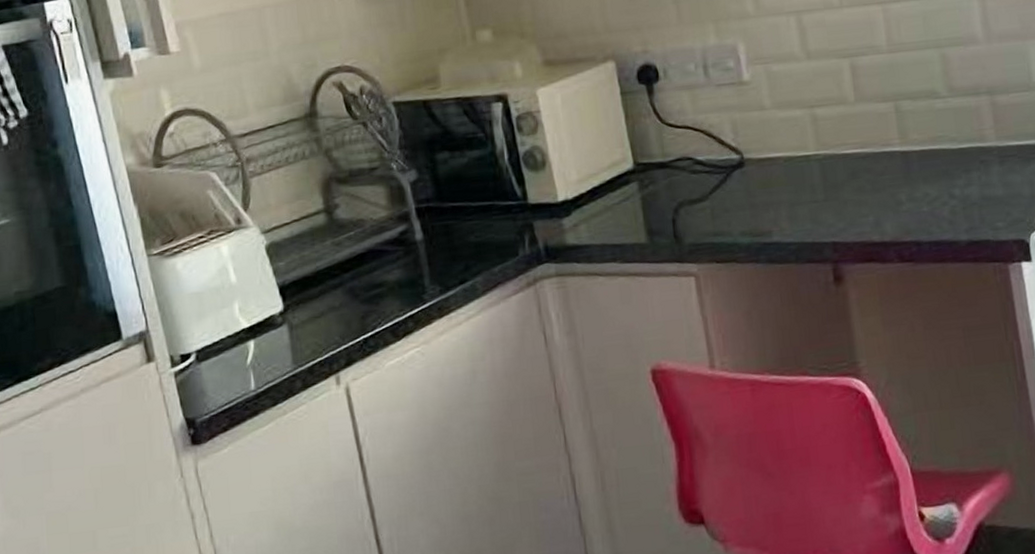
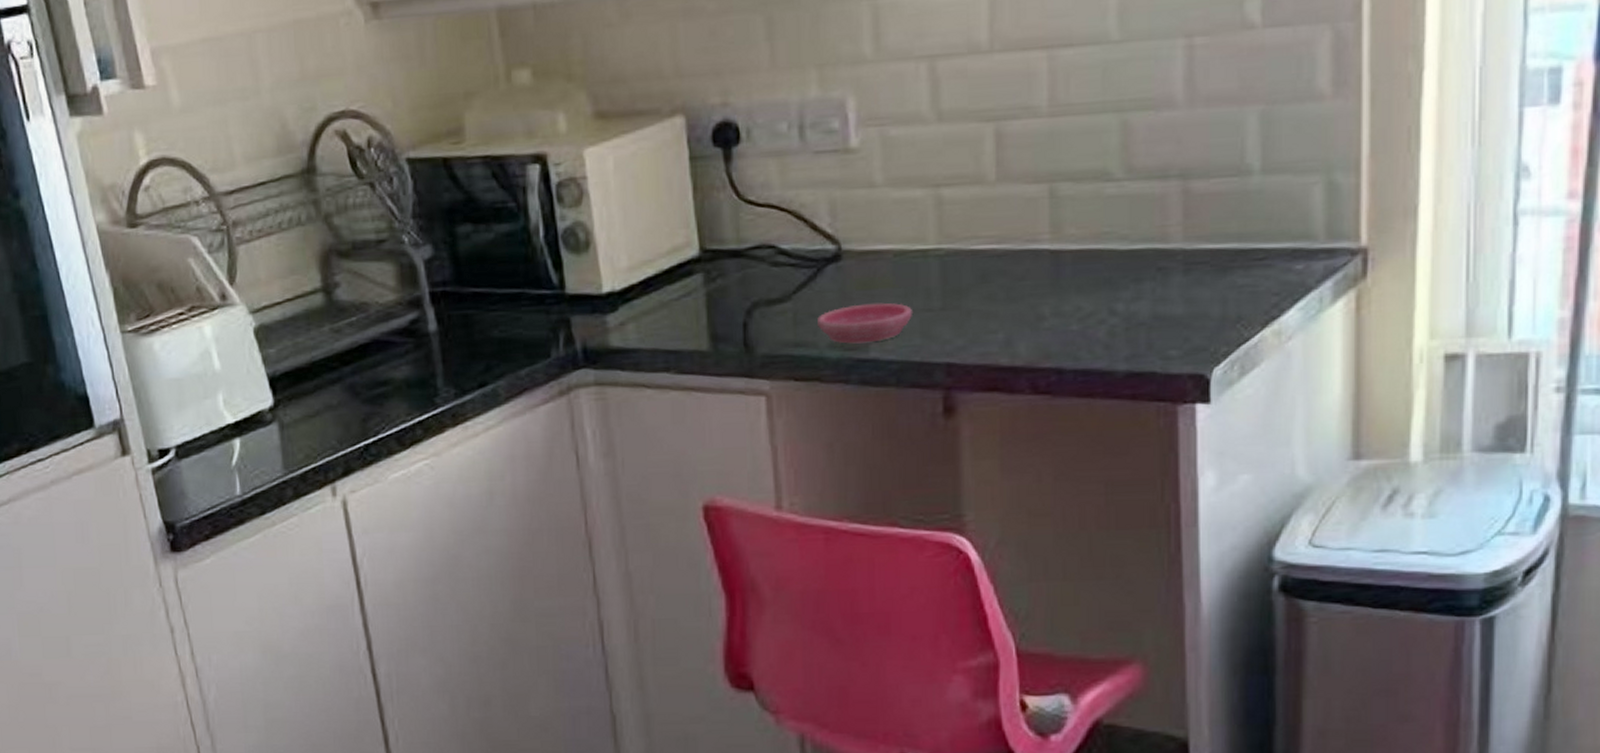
saucer: none [730,197,804,232] -> present [817,302,914,344]

